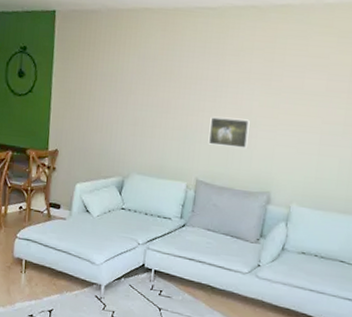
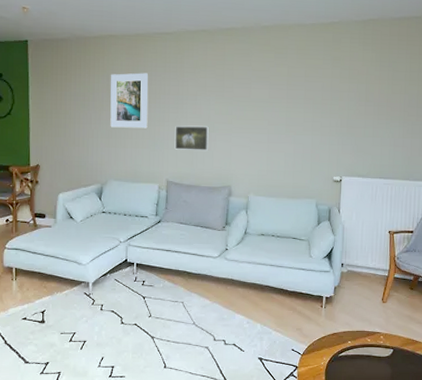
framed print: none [137,52,185,118] -> present [110,73,149,129]

